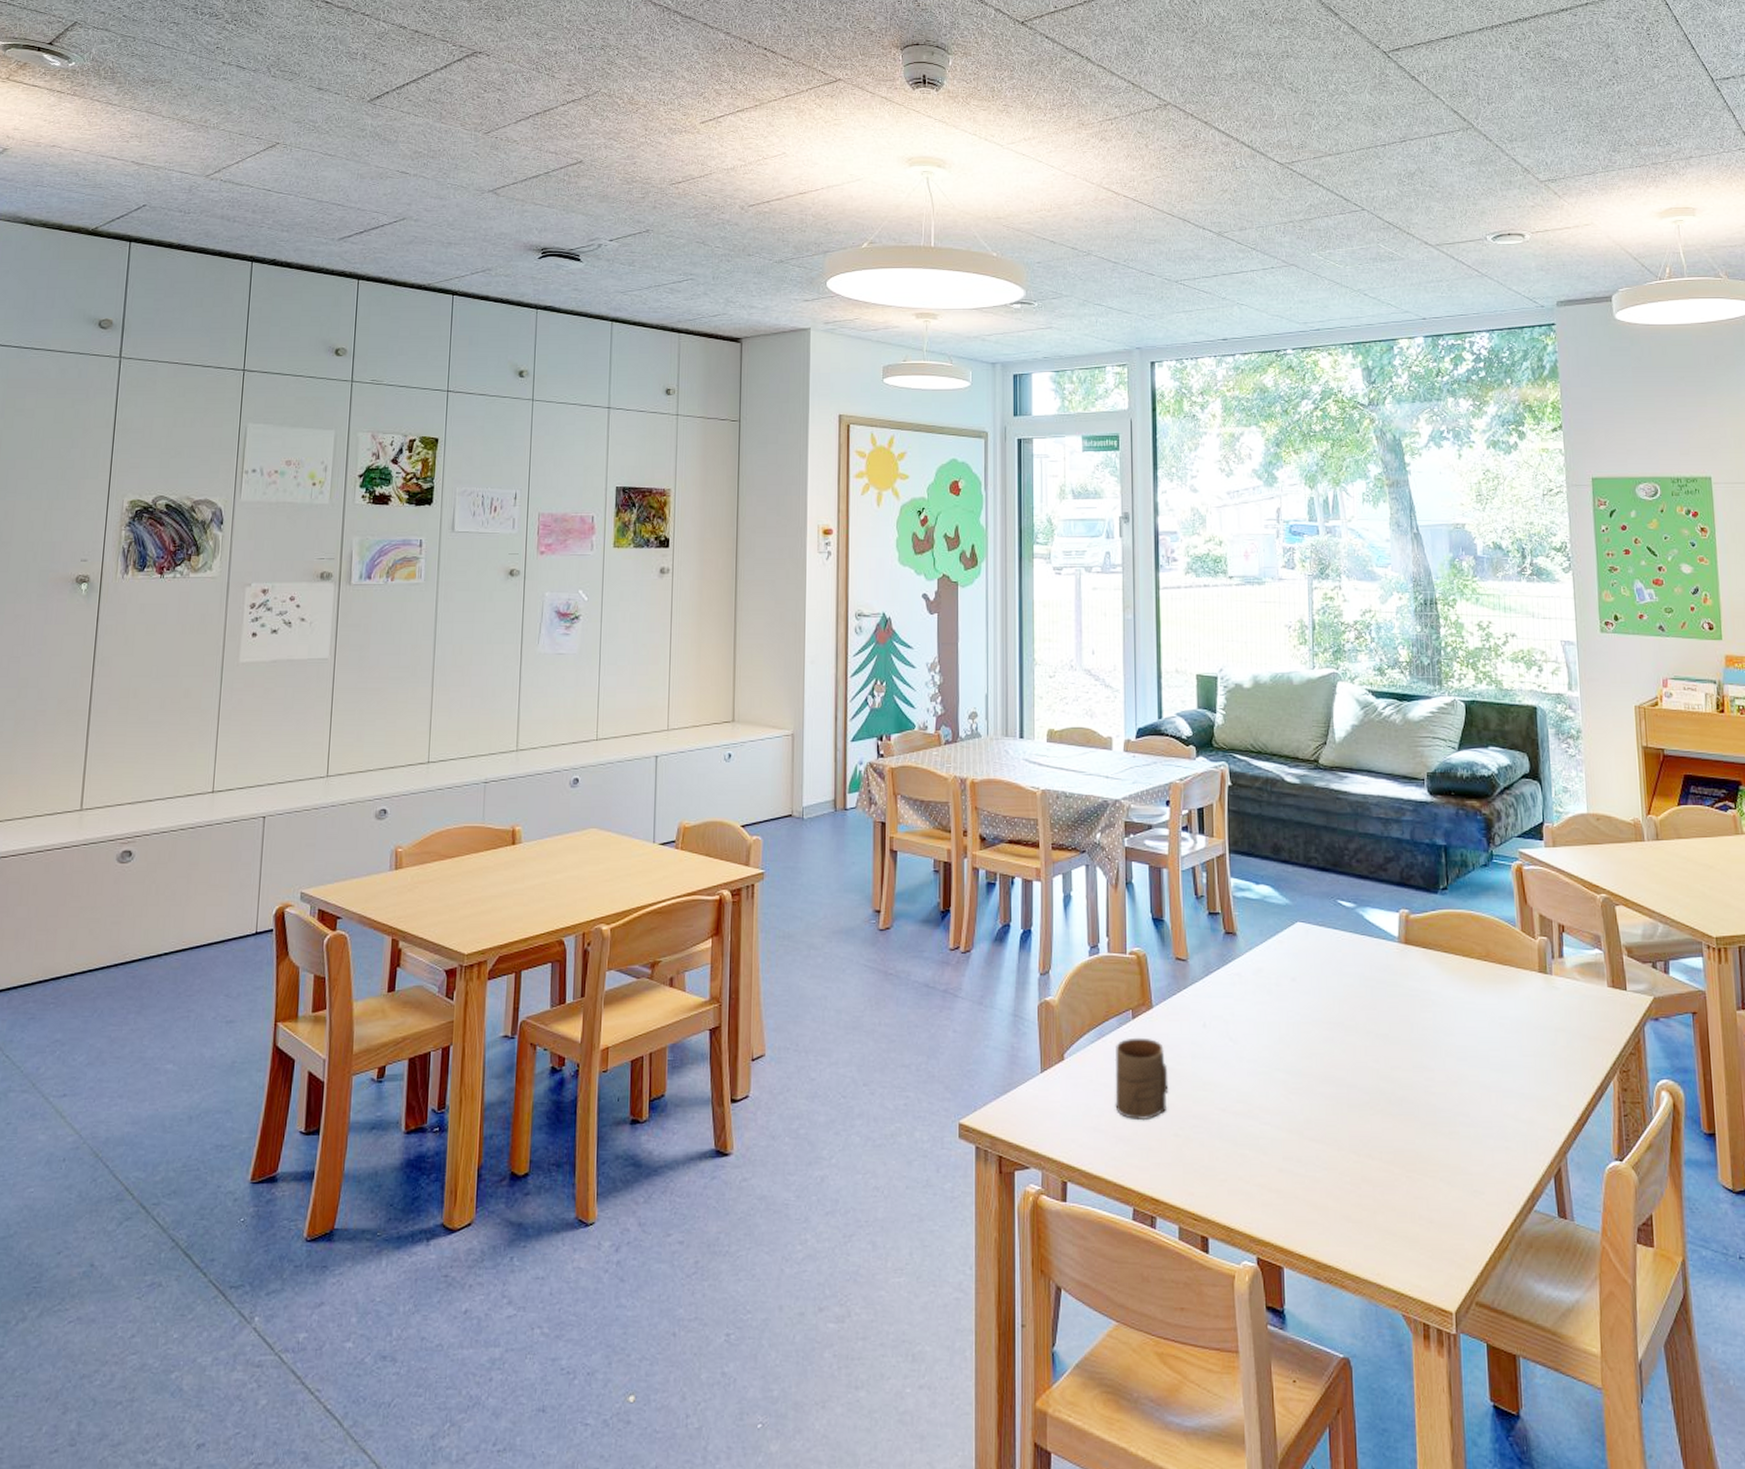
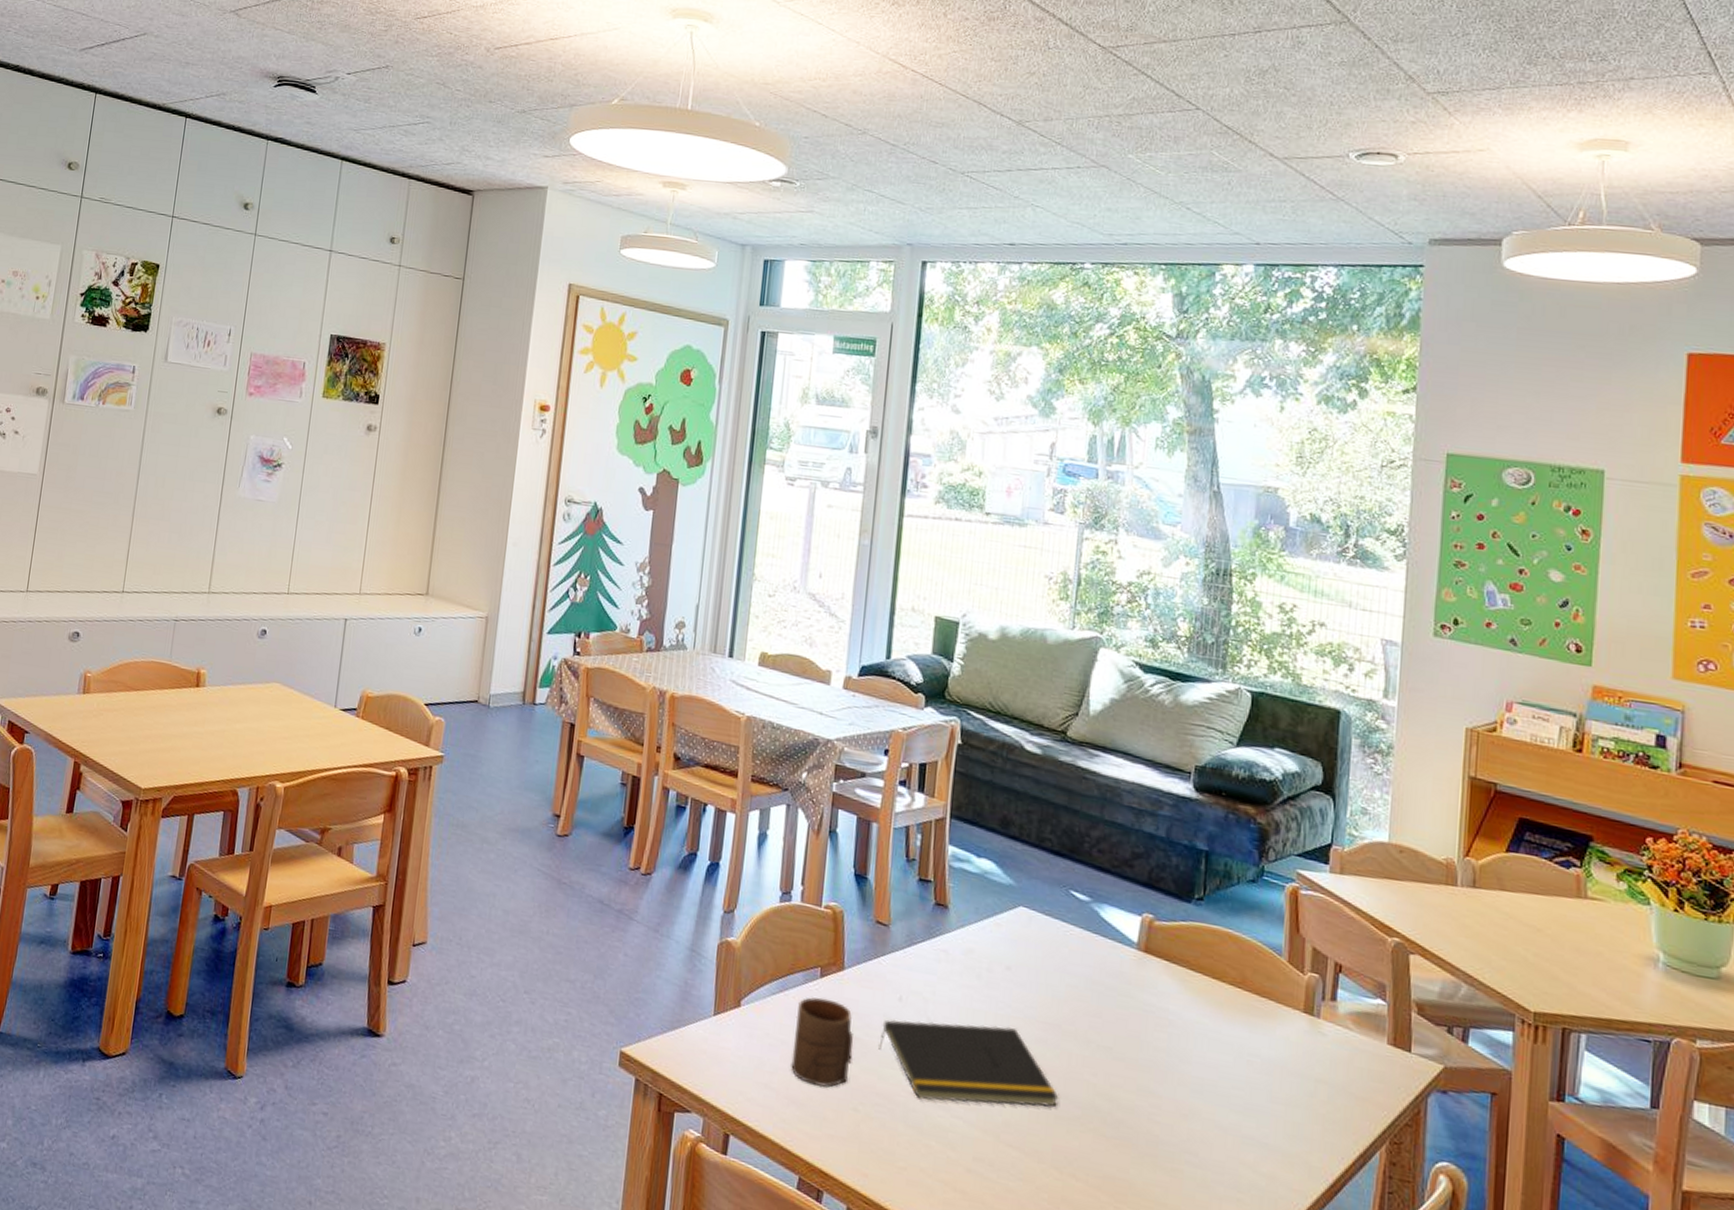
notepad: none [1190,1032,1349,1114] -> present [878,1019,1059,1107]

